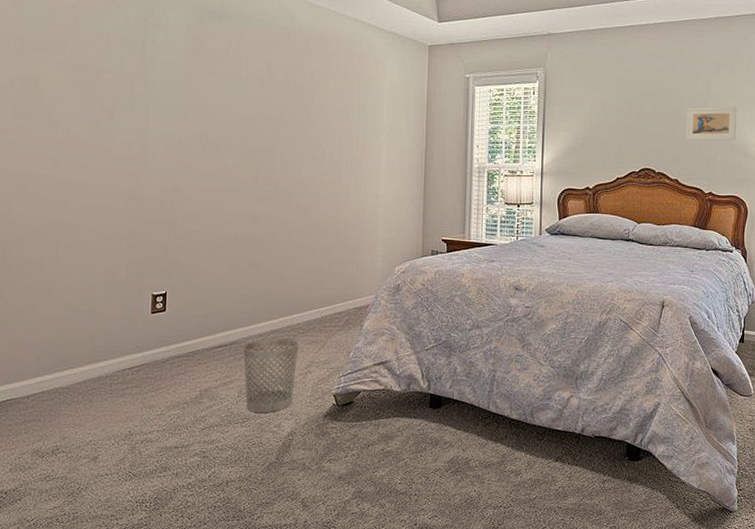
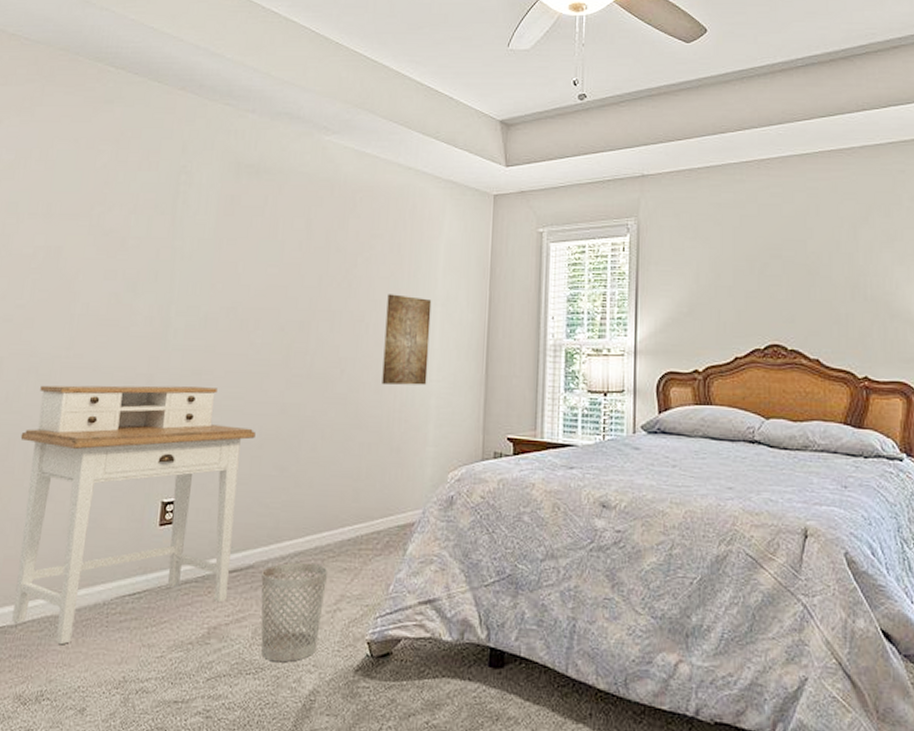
desk: none [15,199,232,410] -> present [12,385,256,645]
wall art: none [338,125,378,199] -> present [382,294,432,385]
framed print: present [686,106,736,141] -> none [827,260,897,307]

